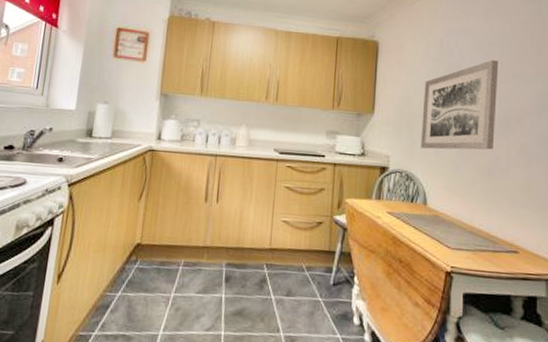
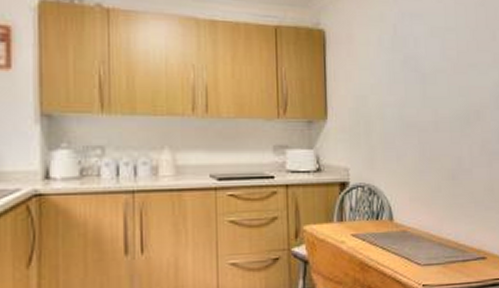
wall art: present [421,59,499,150] -> none [380,47,457,156]

